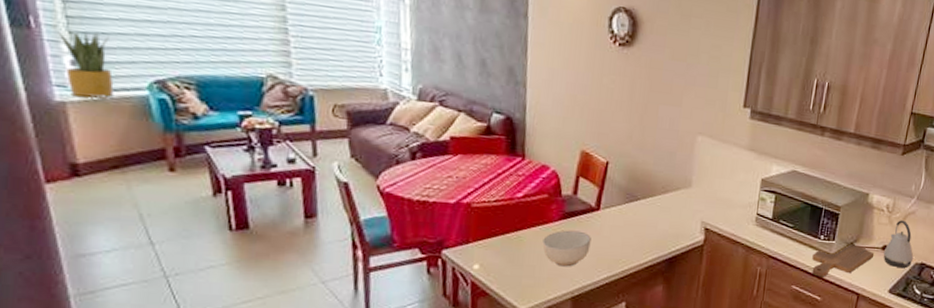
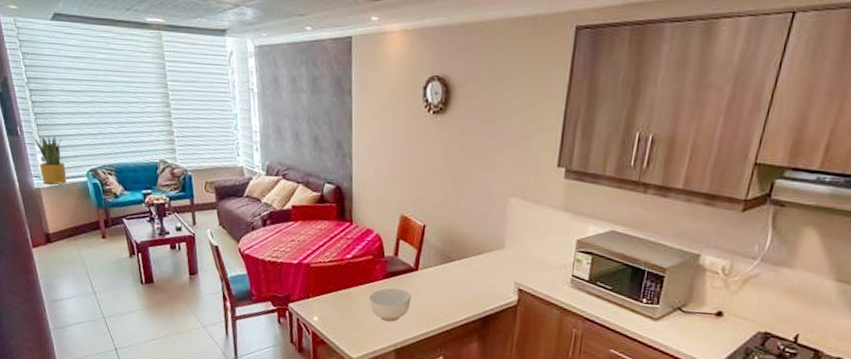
cutting board: present [812,243,875,277] -> none [632,307,707,342]
kettle: present [883,220,914,268] -> none [717,284,756,337]

